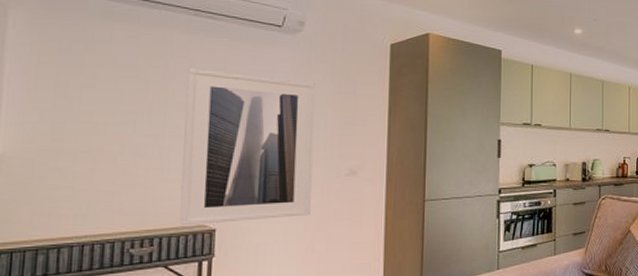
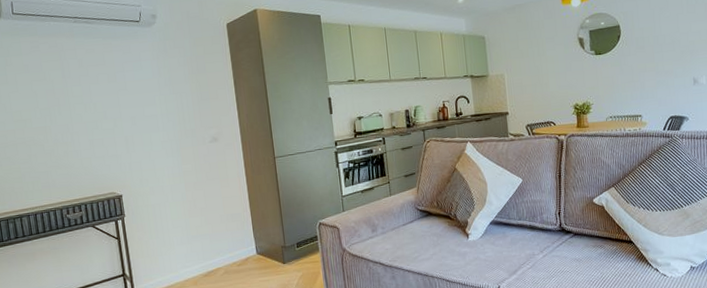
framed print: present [179,68,316,226] -> none [78,66,188,194]

